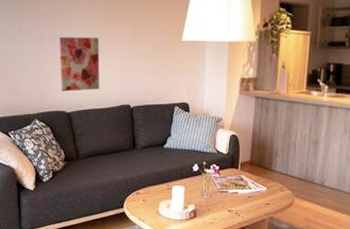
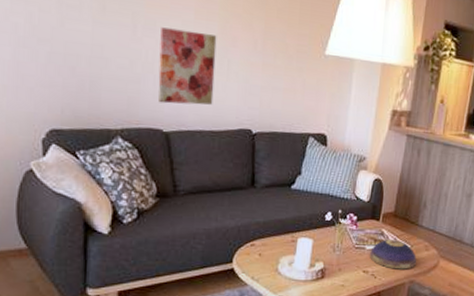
decorative bowl: none [232,184,273,208] -> present [369,240,416,270]

